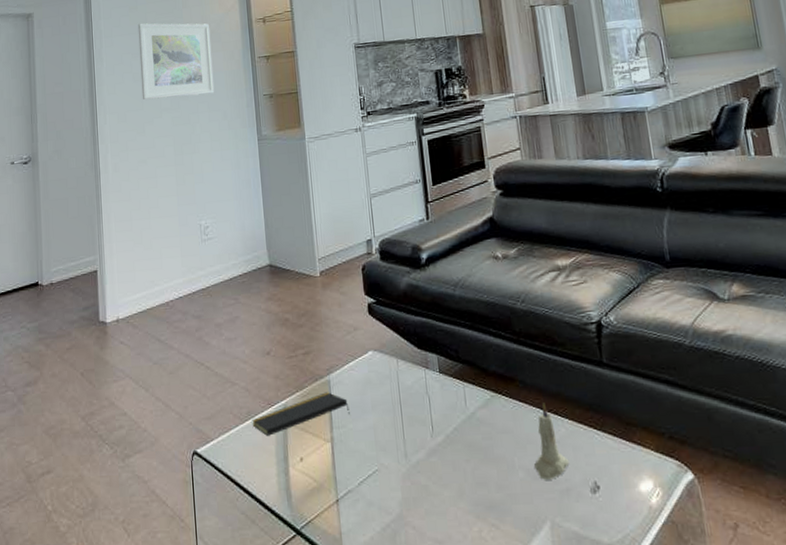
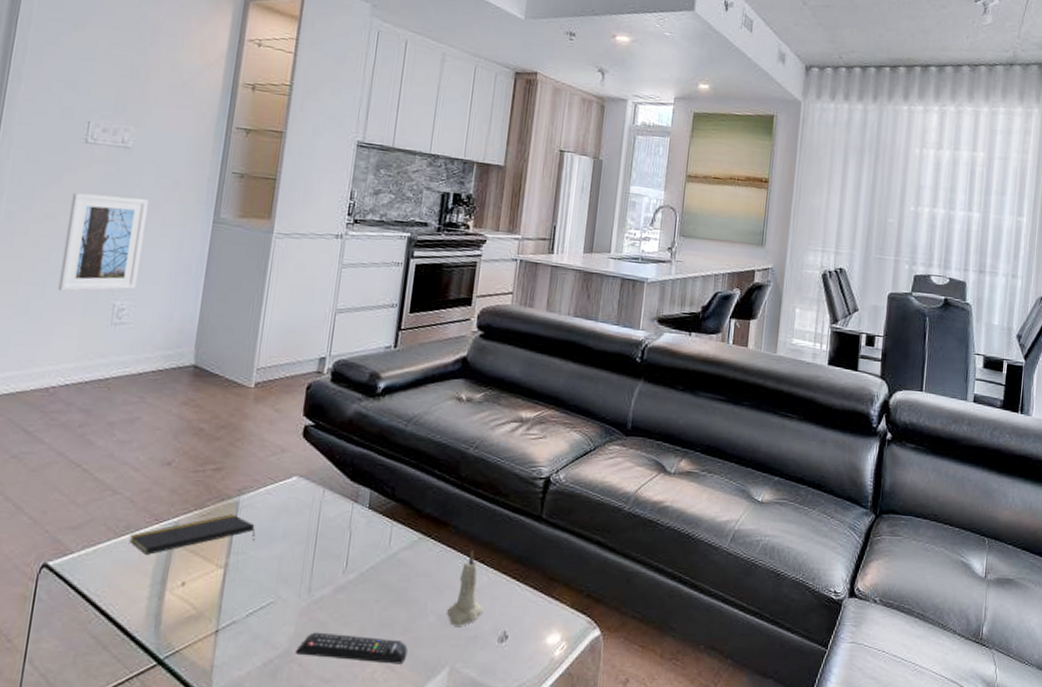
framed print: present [137,23,214,100] -> none [67,47,181,156]
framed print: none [154,133,213,221] -> present [58,192,149,292]
remote control: none [407,495,507,522] -> present [296,632,408,665]

